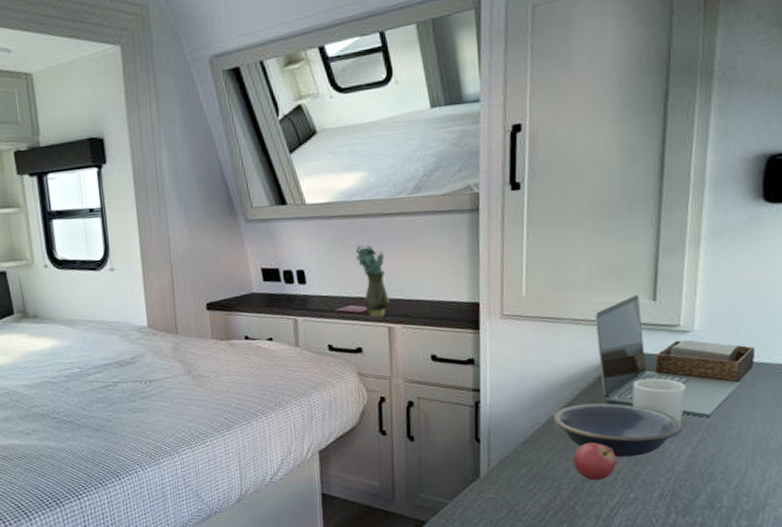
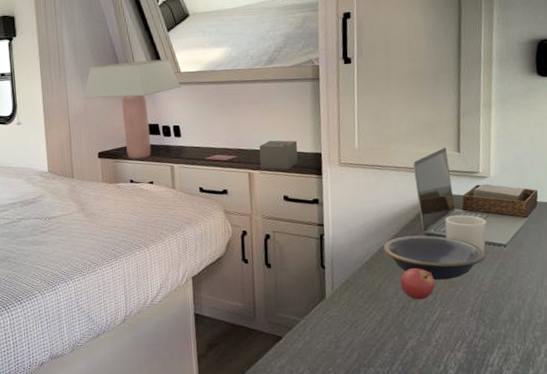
table lamp: none [188,187,306,312] -> present [83,57,181,159]
vase: present [356,243,390,318] -> none [221,104,249,165]
jewelry box: none [401,287,450,324] -> present [259,140,298,170]

